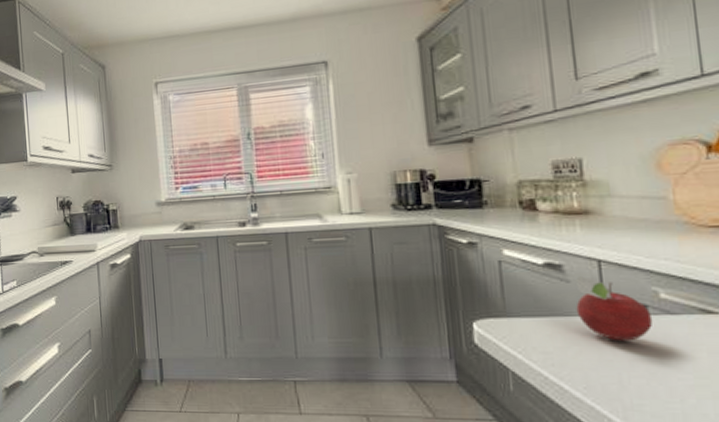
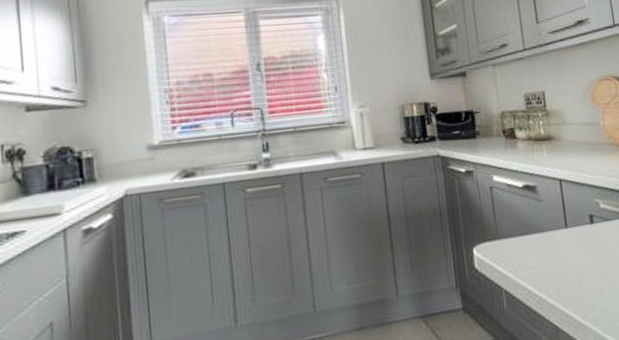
fruit: present [576,275,654,341] -> none [546,194,597,249]

